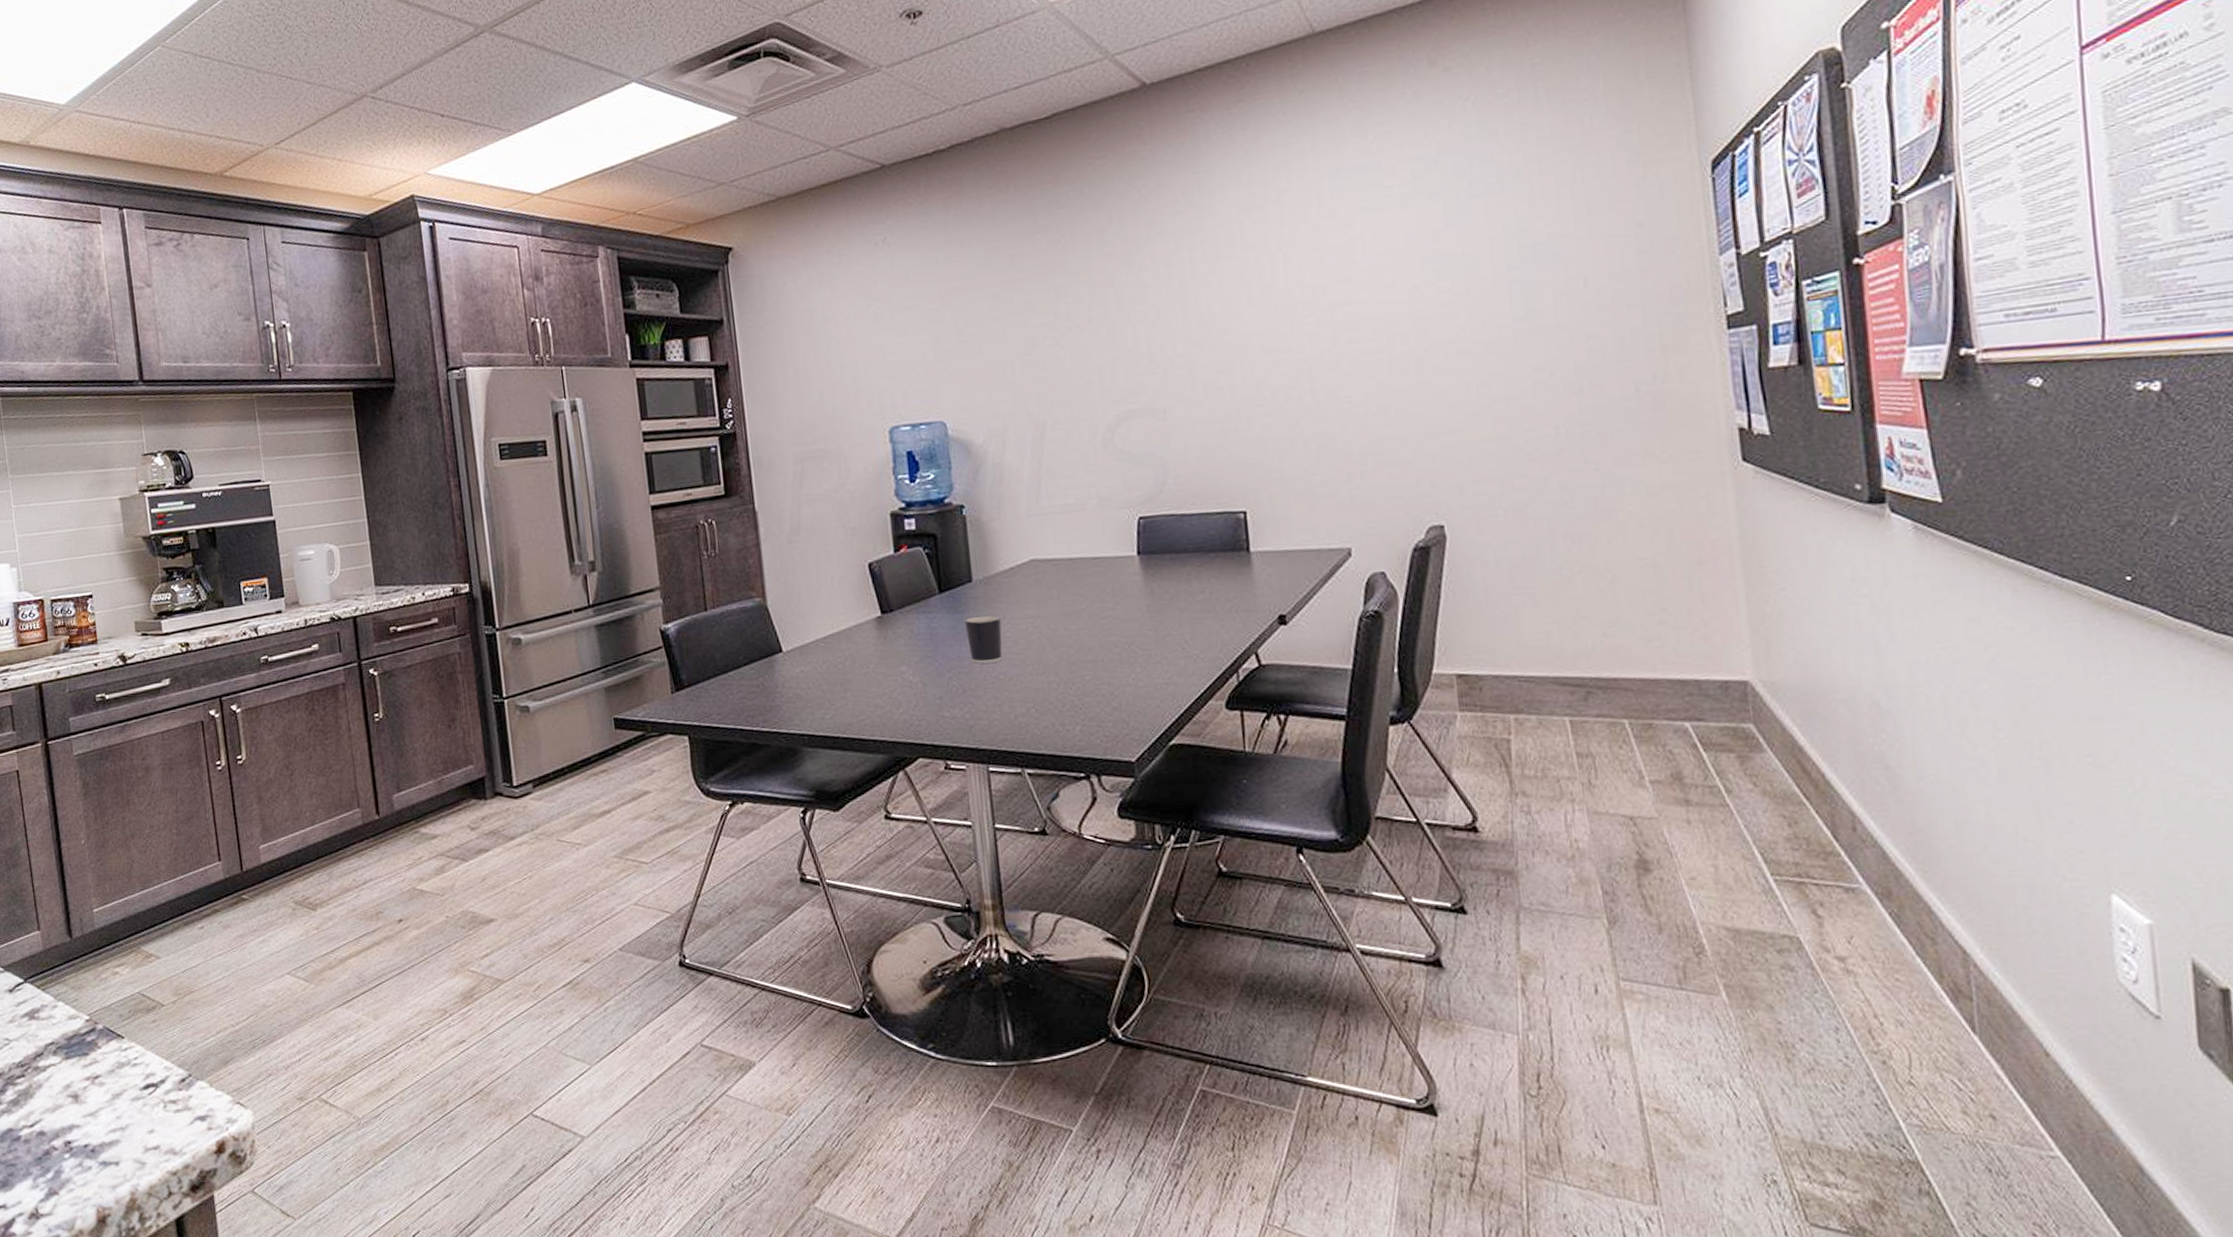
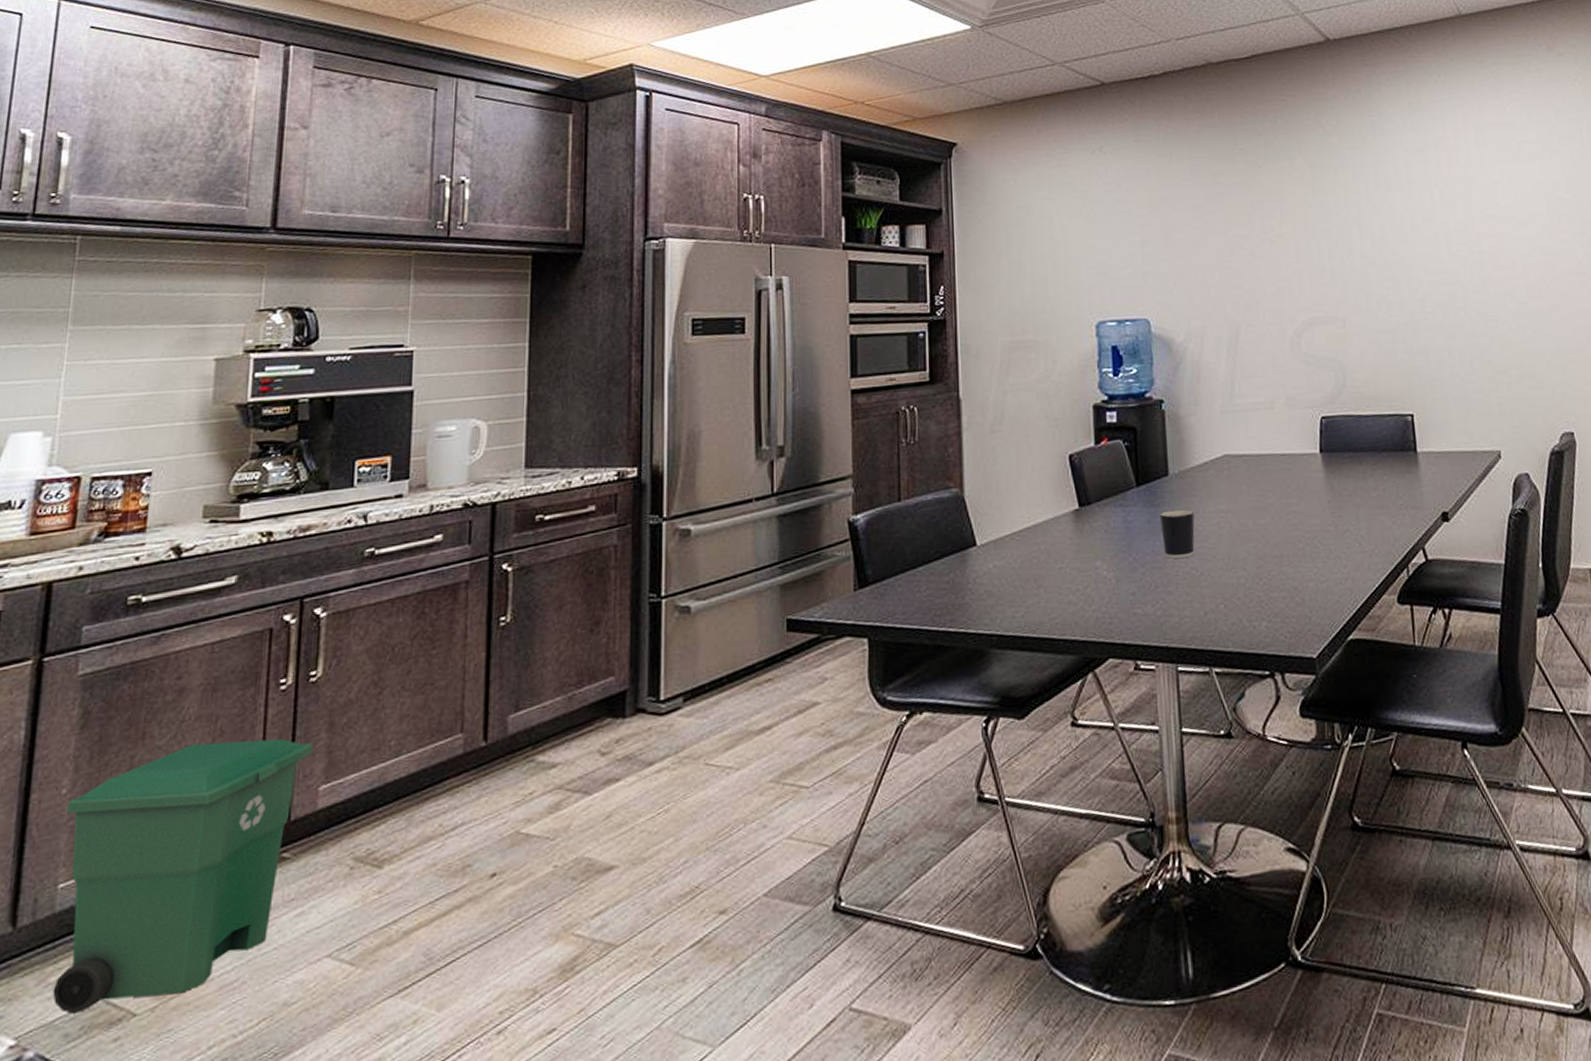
recycling bin: none [87,808,250,1001] -> present [52,738,313,1014]

